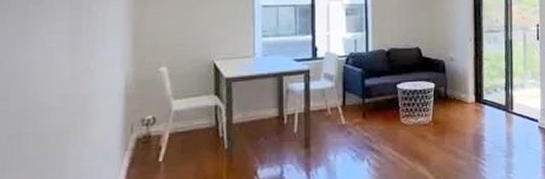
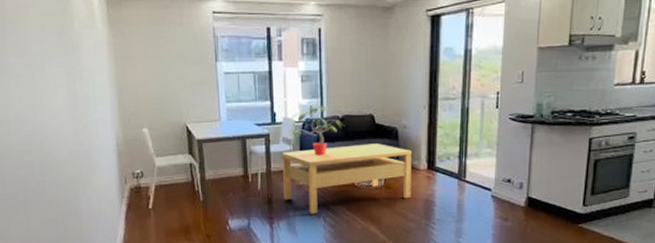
coffee table: none [322,77,460,157] -> present [281,143,412,214]
potted plant: none [332,39,391,92] -> present [289,105,345,156]

